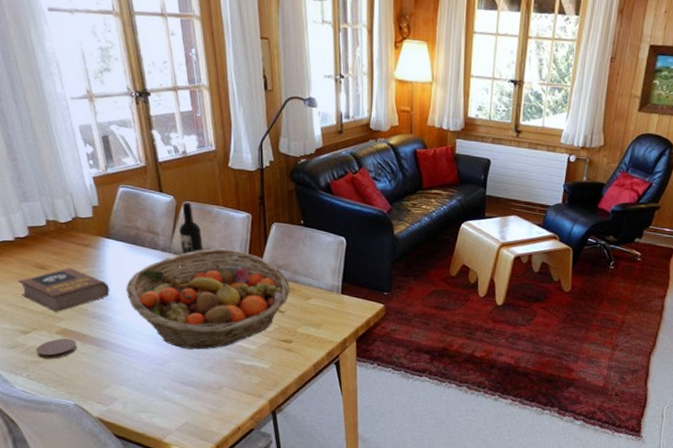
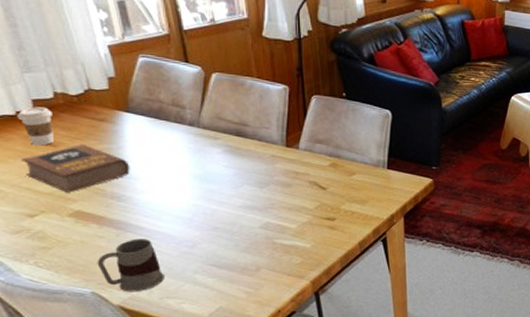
coffee cup: none [15,233,45,269] -> present [17,107,54,146]
coaster: present [36,338,78,359] -> none [44,221,94,244]
mug: none [80,356,137,406] -> present [97,239,164,292]
fruit basket: present [126,248,291,350] -> none [149,122,334,230]
wine bottle: present [179,201,203,255] -> none [209,72,235,129]

